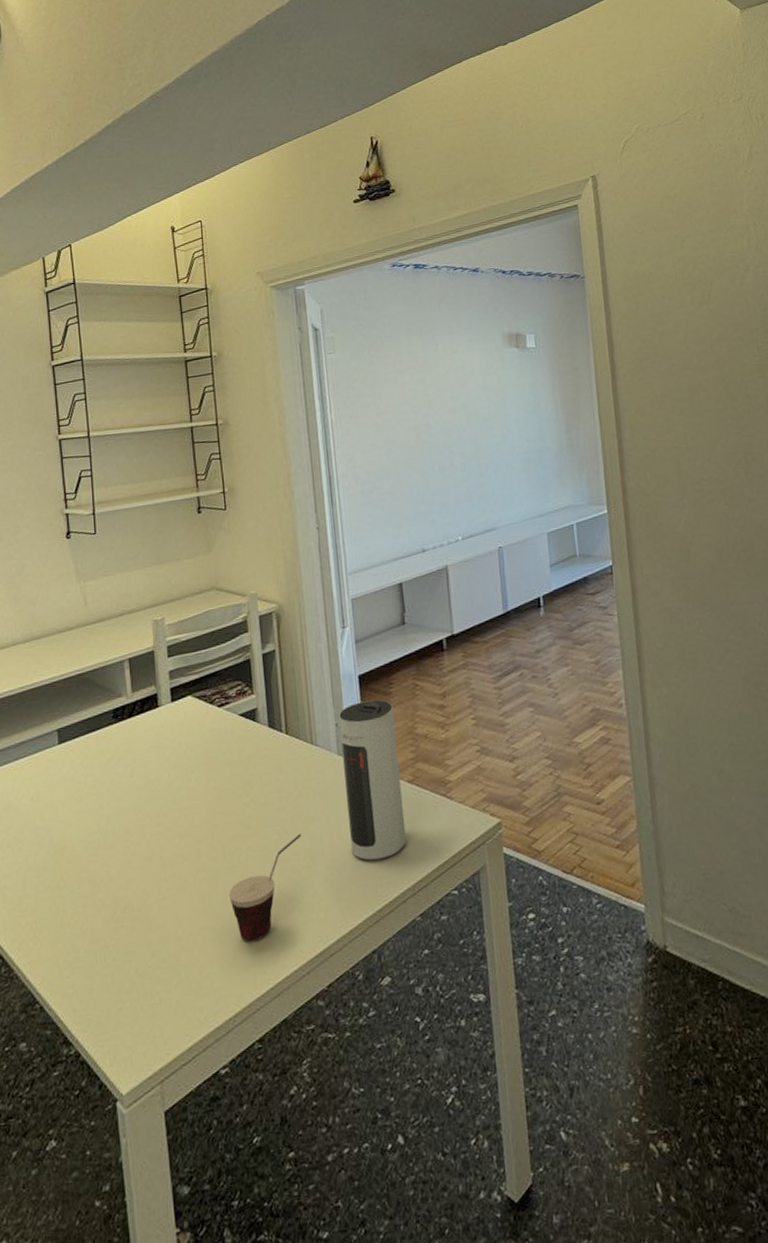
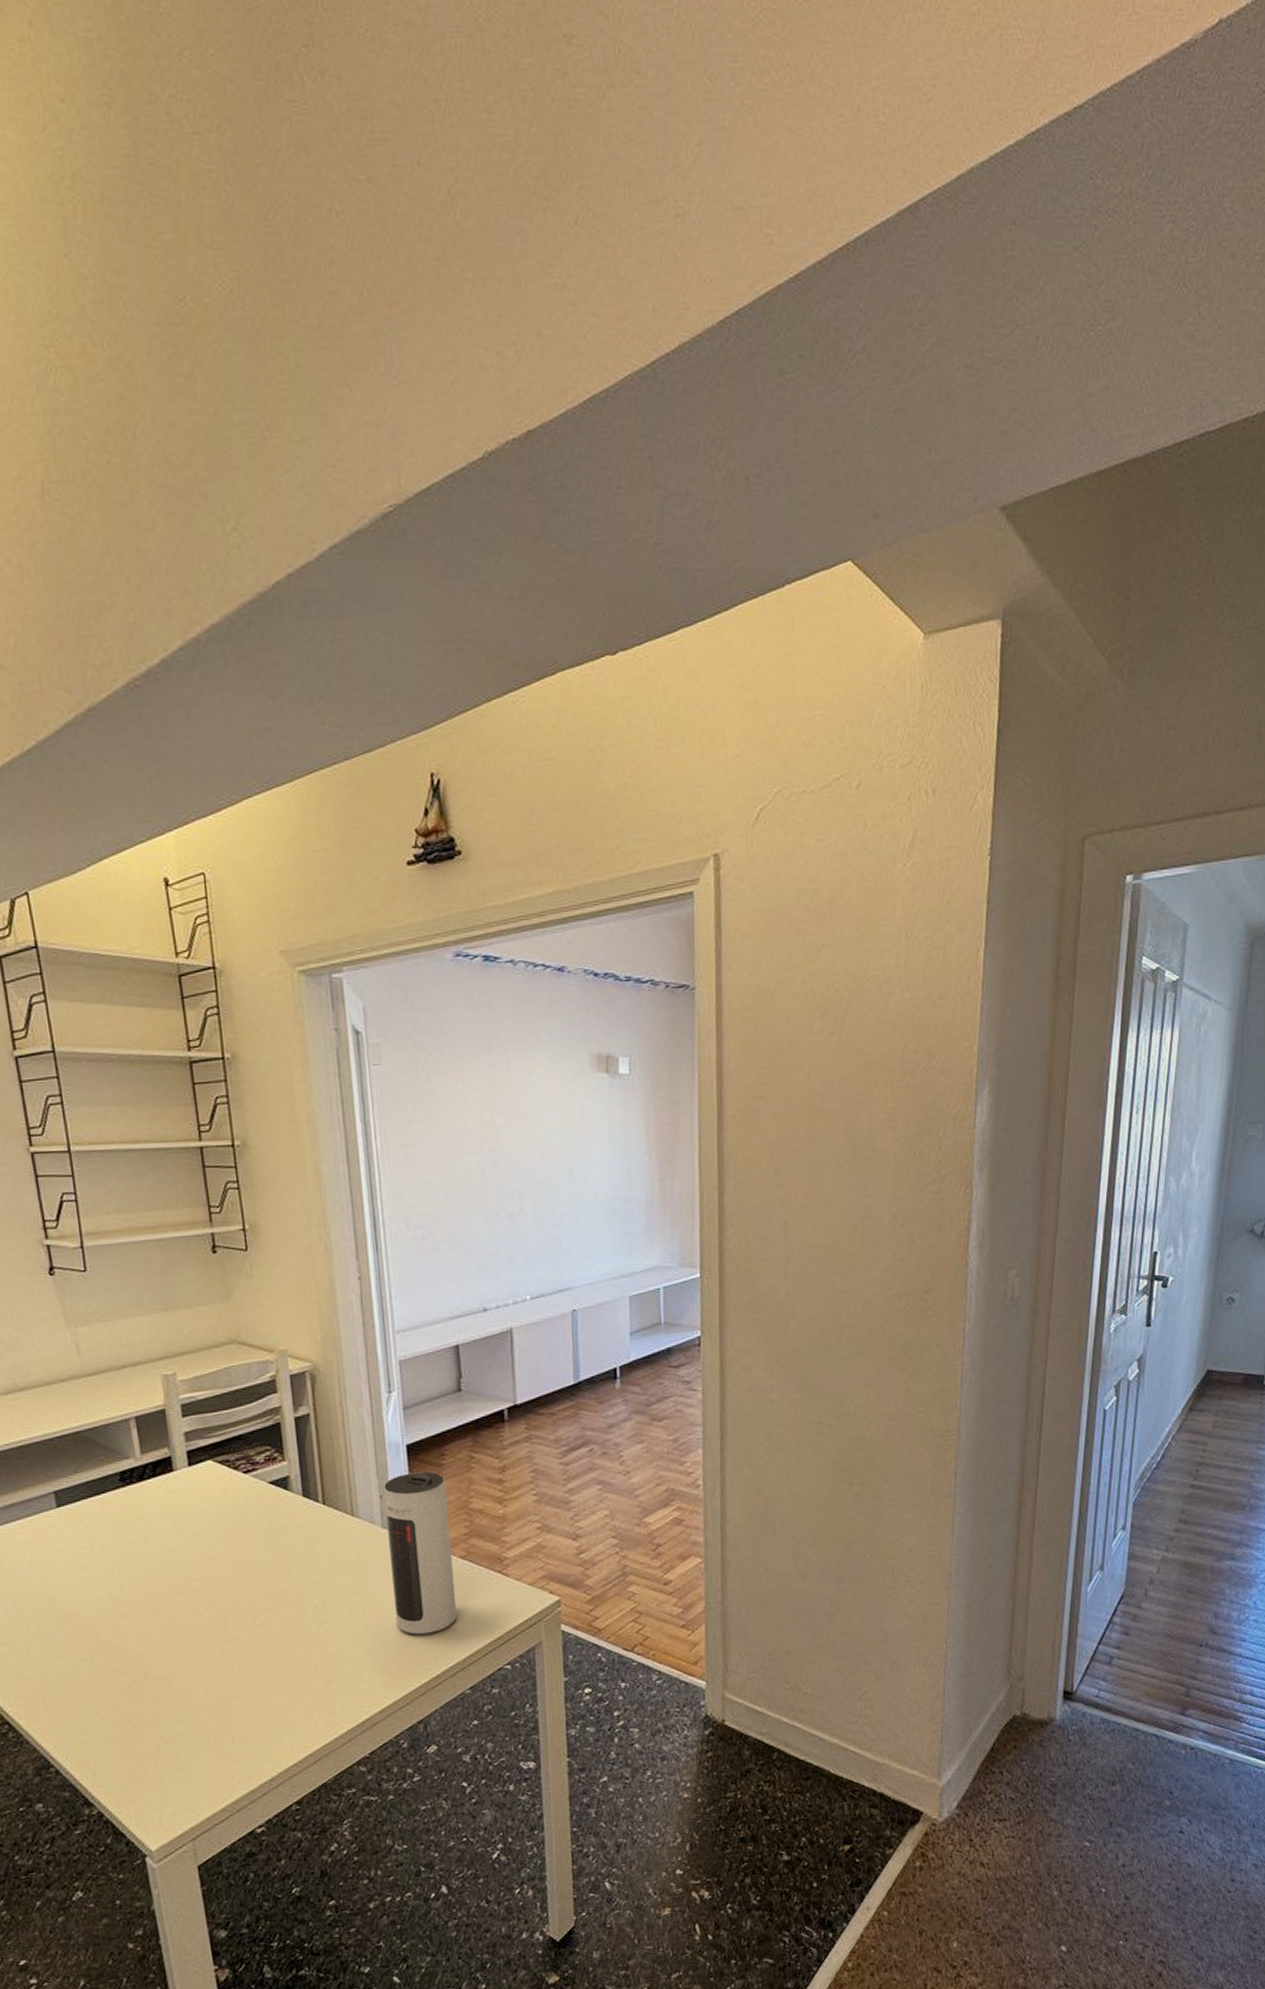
cup: present [229,834,302,942] -> none [261,1607,341,1711]

